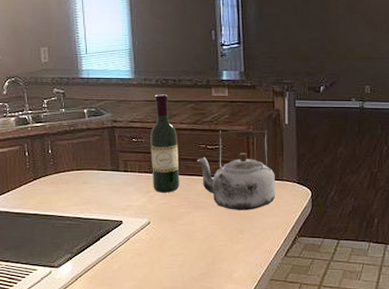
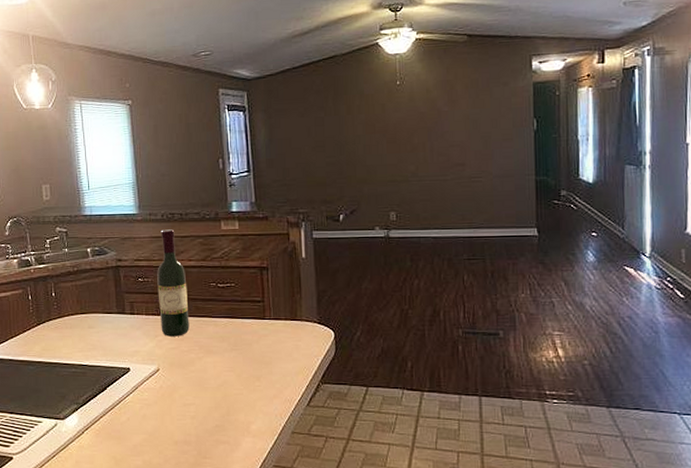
kettle: present [196,130,276,210] -> none [207,265,295,355]

